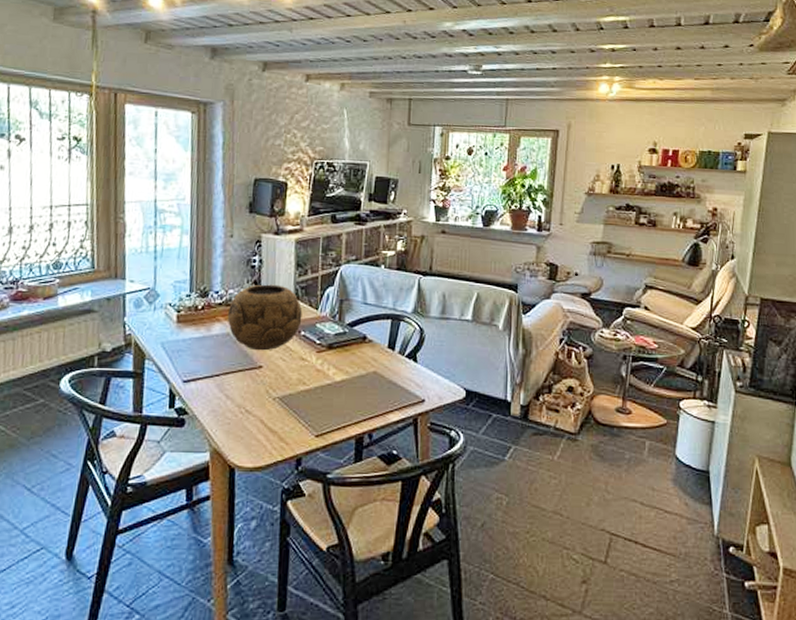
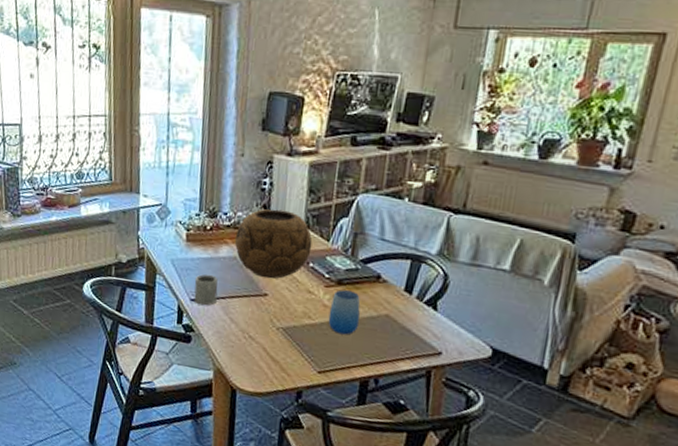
cup: none [186,353,212,386] -> present [194,274,218,306]
cup: none [322,353,351,396] -> present [328,289,361,335]

